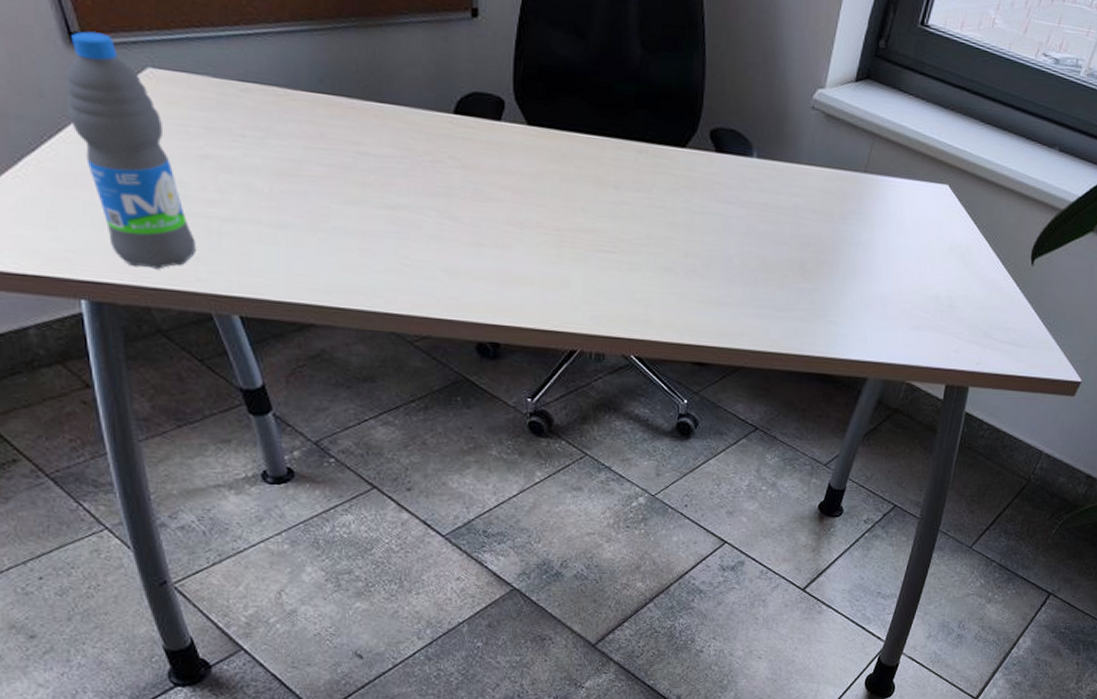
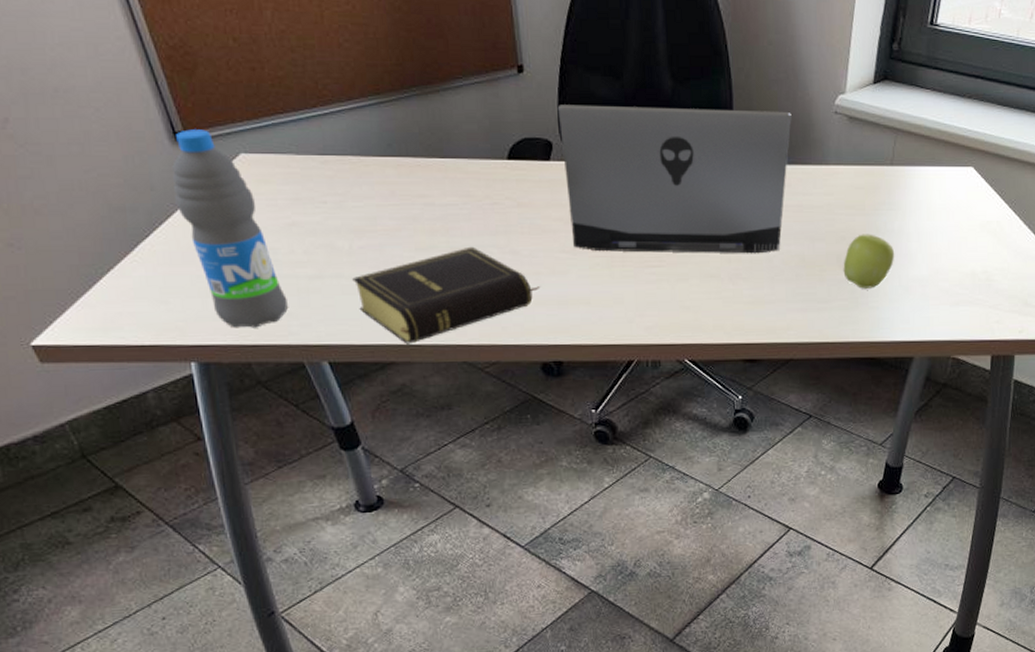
book: none [271,206,481,307] -> present [352,246,541,344]
laptop computer: none [513,59,766,251] -> present [557,105,792,254]
apple: none [804,242,860,302] -> present [843,234,895,289]

